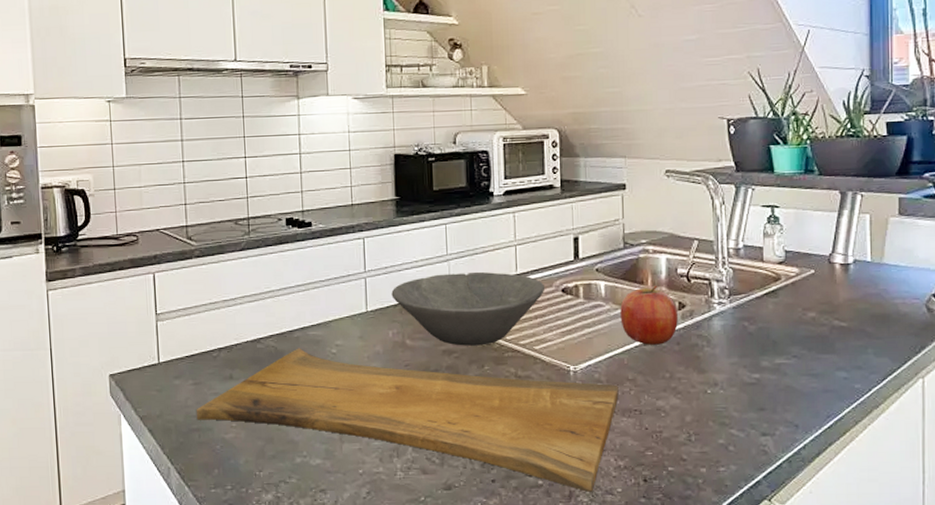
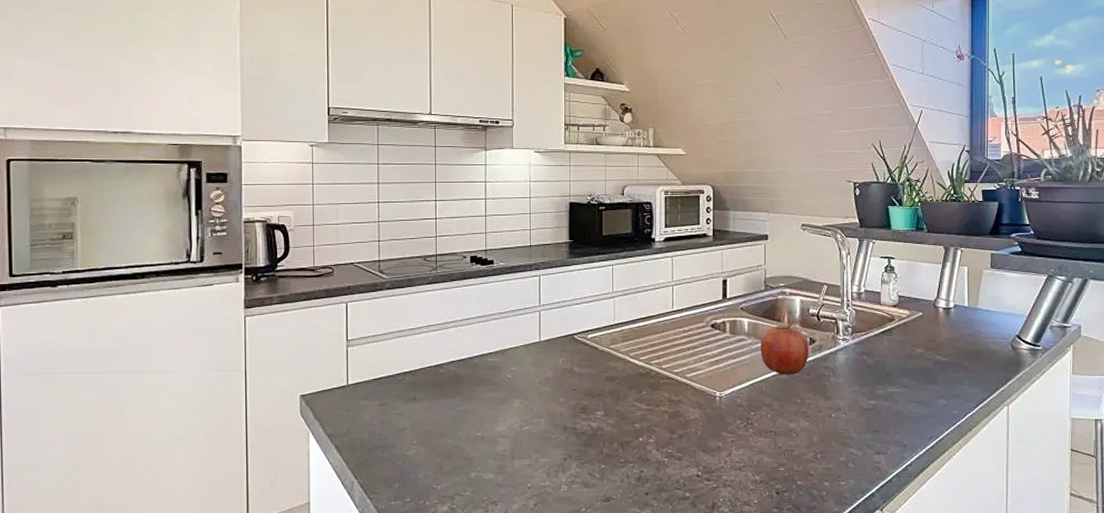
cutting board: present [196,348,619,493] -> none [380,373,757,504]
bowl: present [391,271,546,346] -> none [562,308,697,373]

